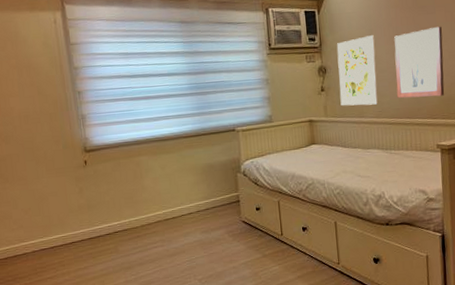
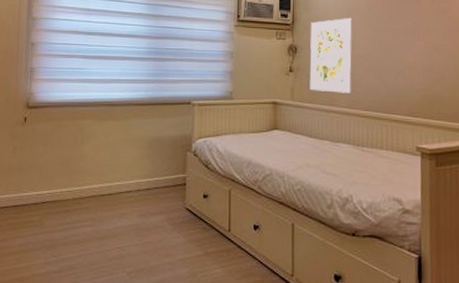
wall art: present [394,26,445,99] -> none [373,16,428,92]

